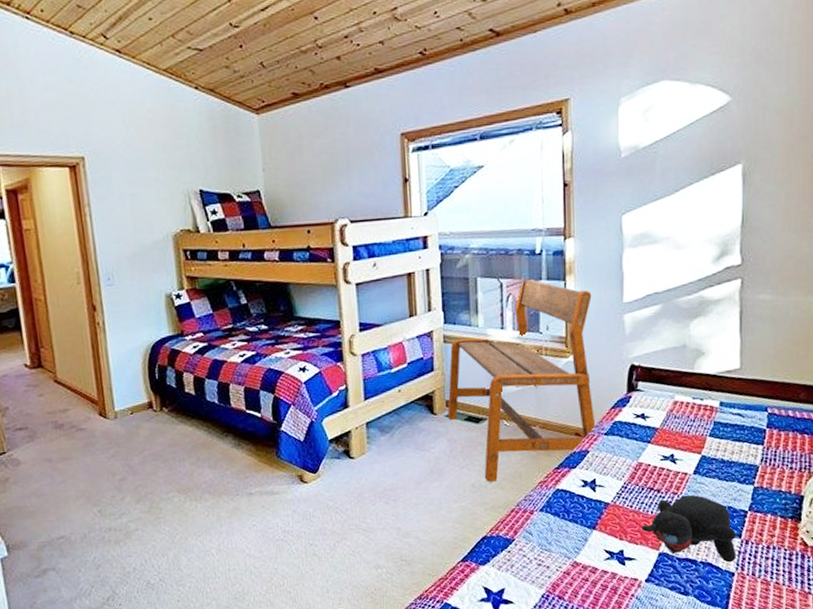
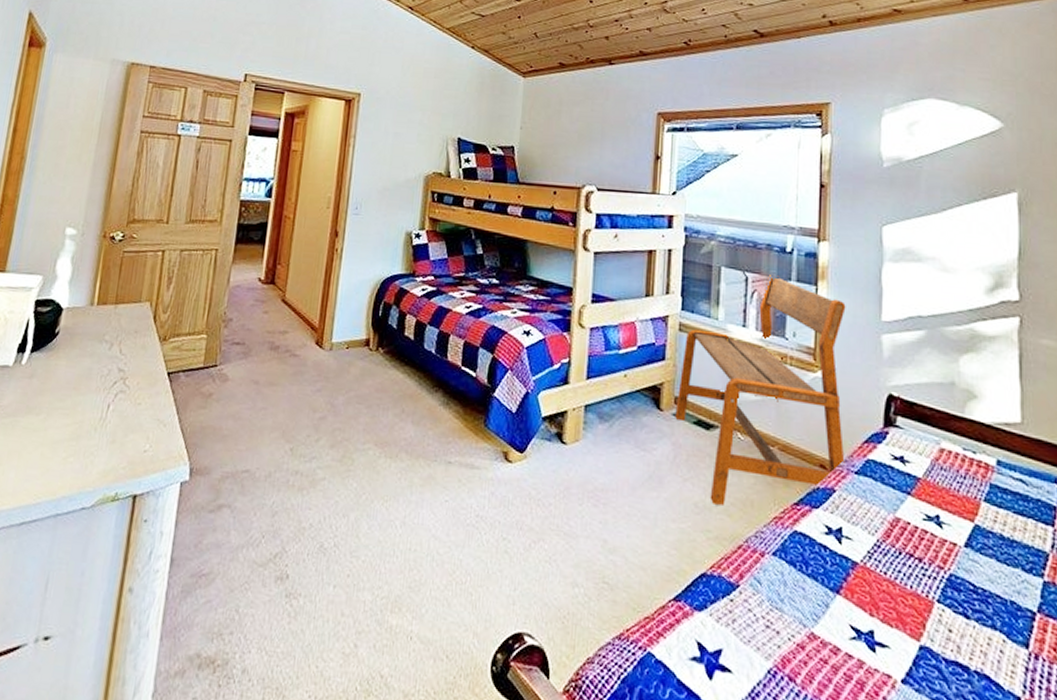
teddy bear: present [641,494,736,563] -> none [897,572,1023,682]

